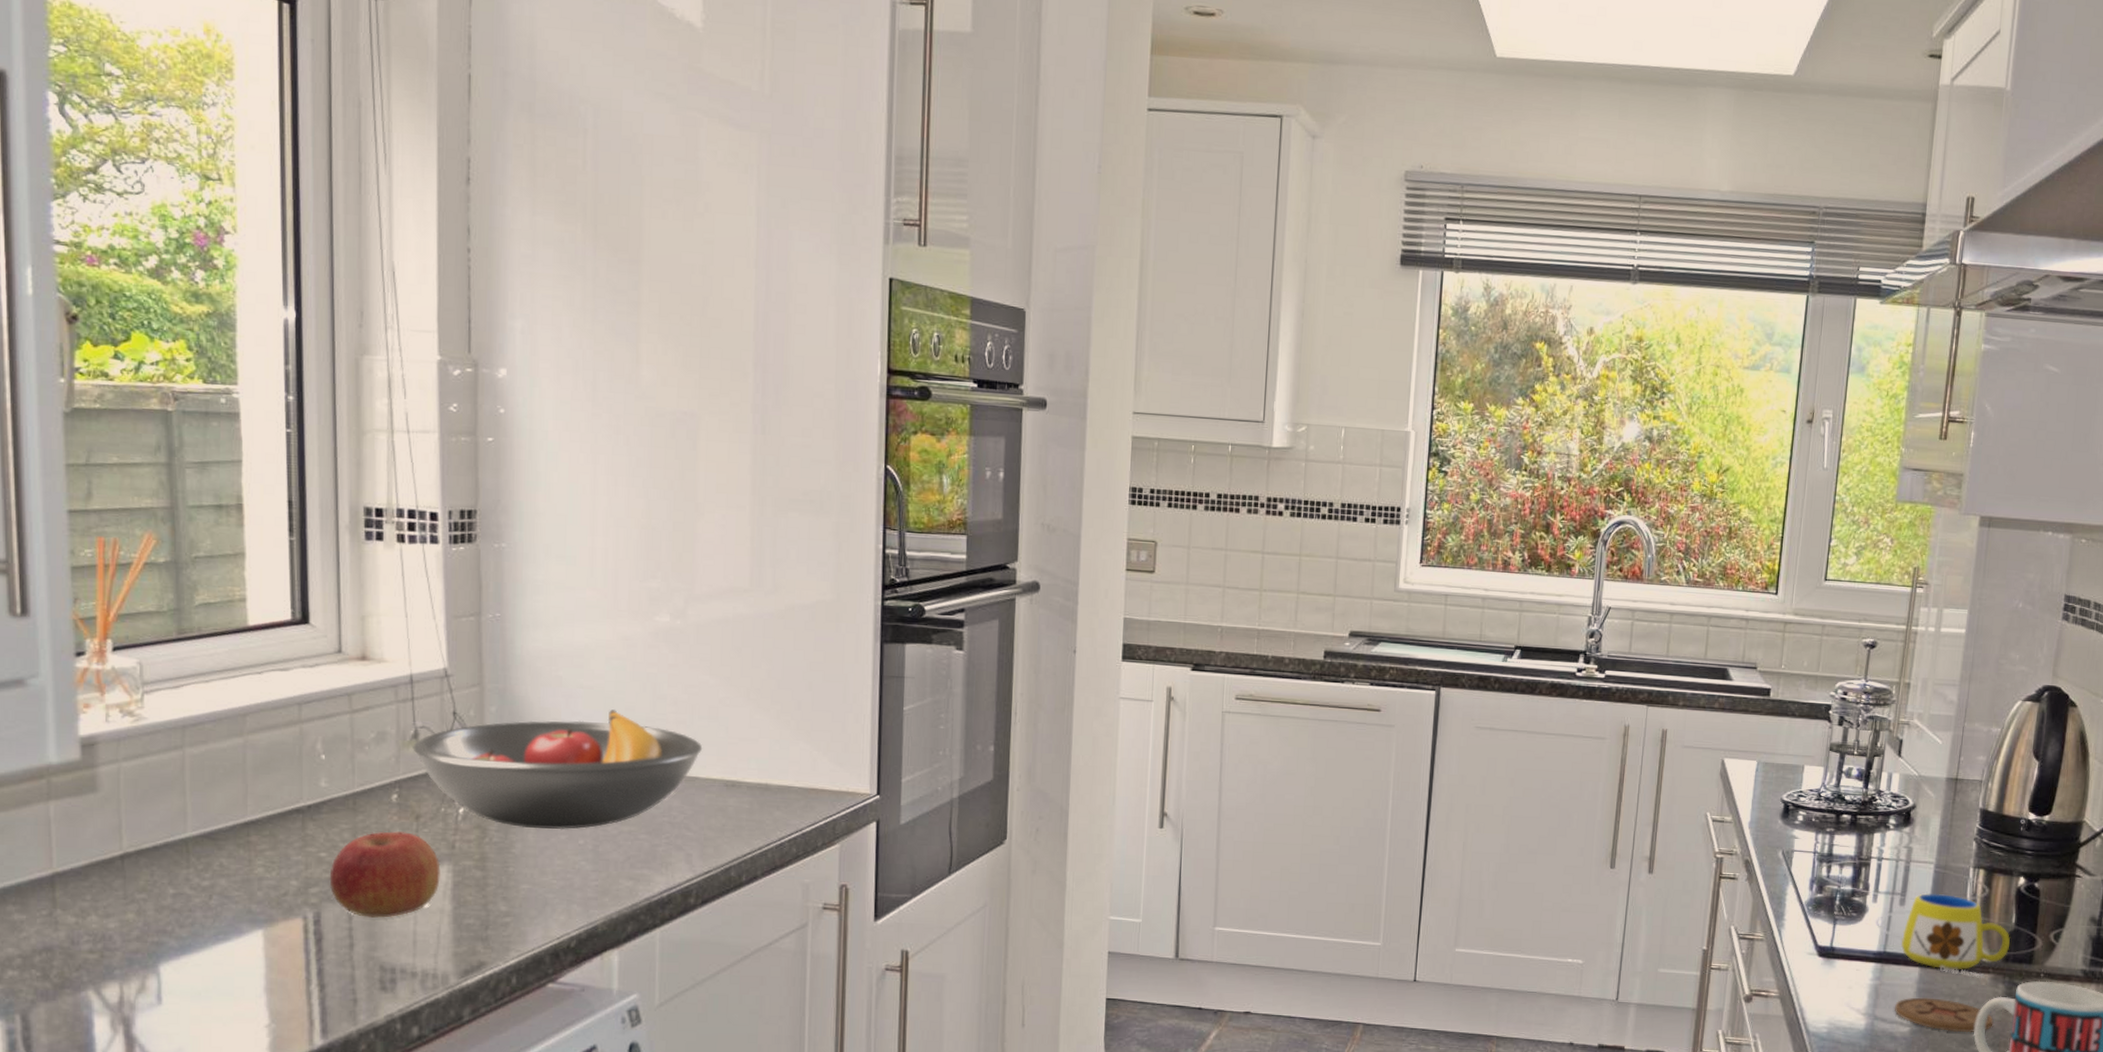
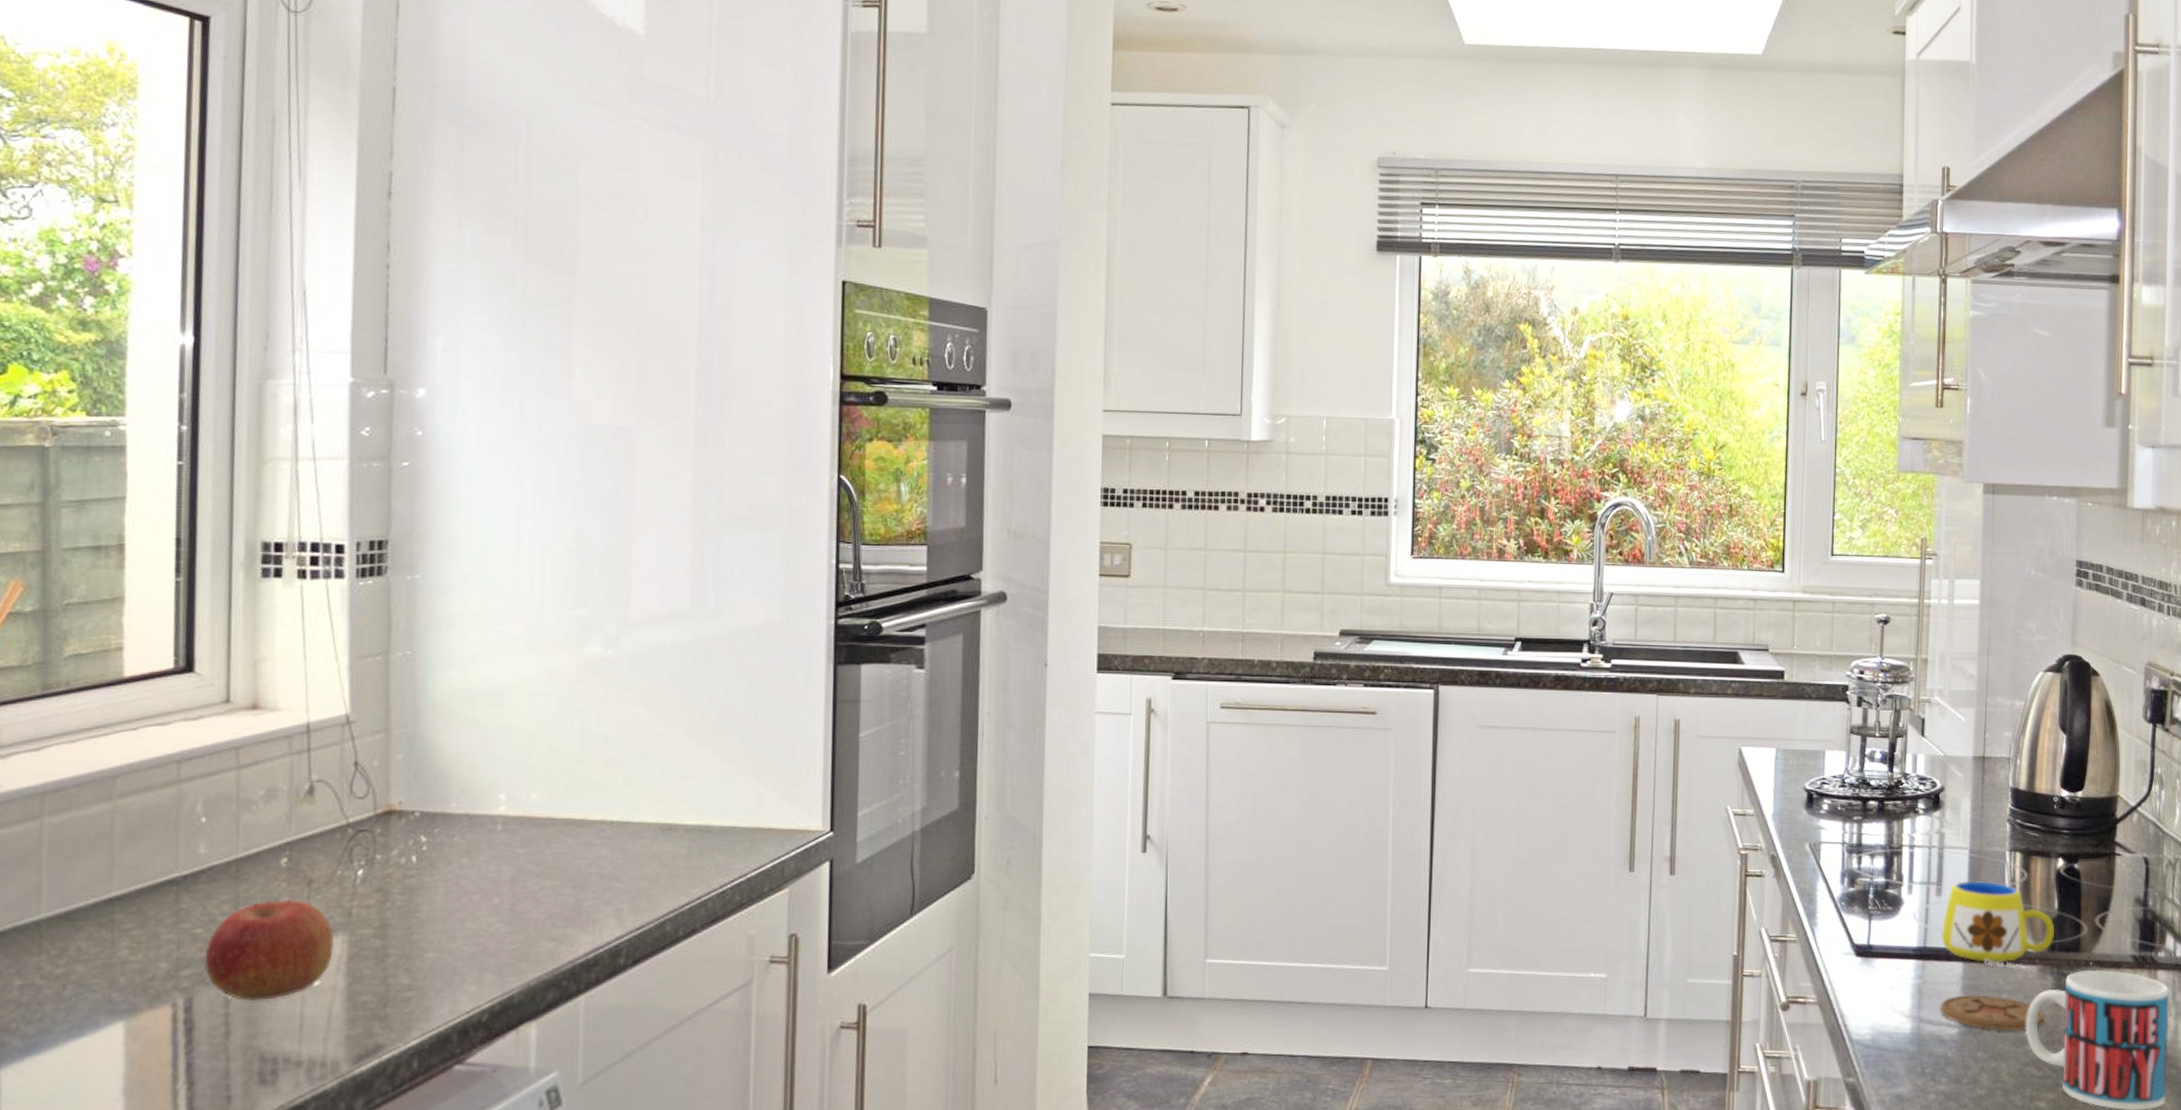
fruit bowl: present [413,709,703,830] -> none [307,751,636,889]

